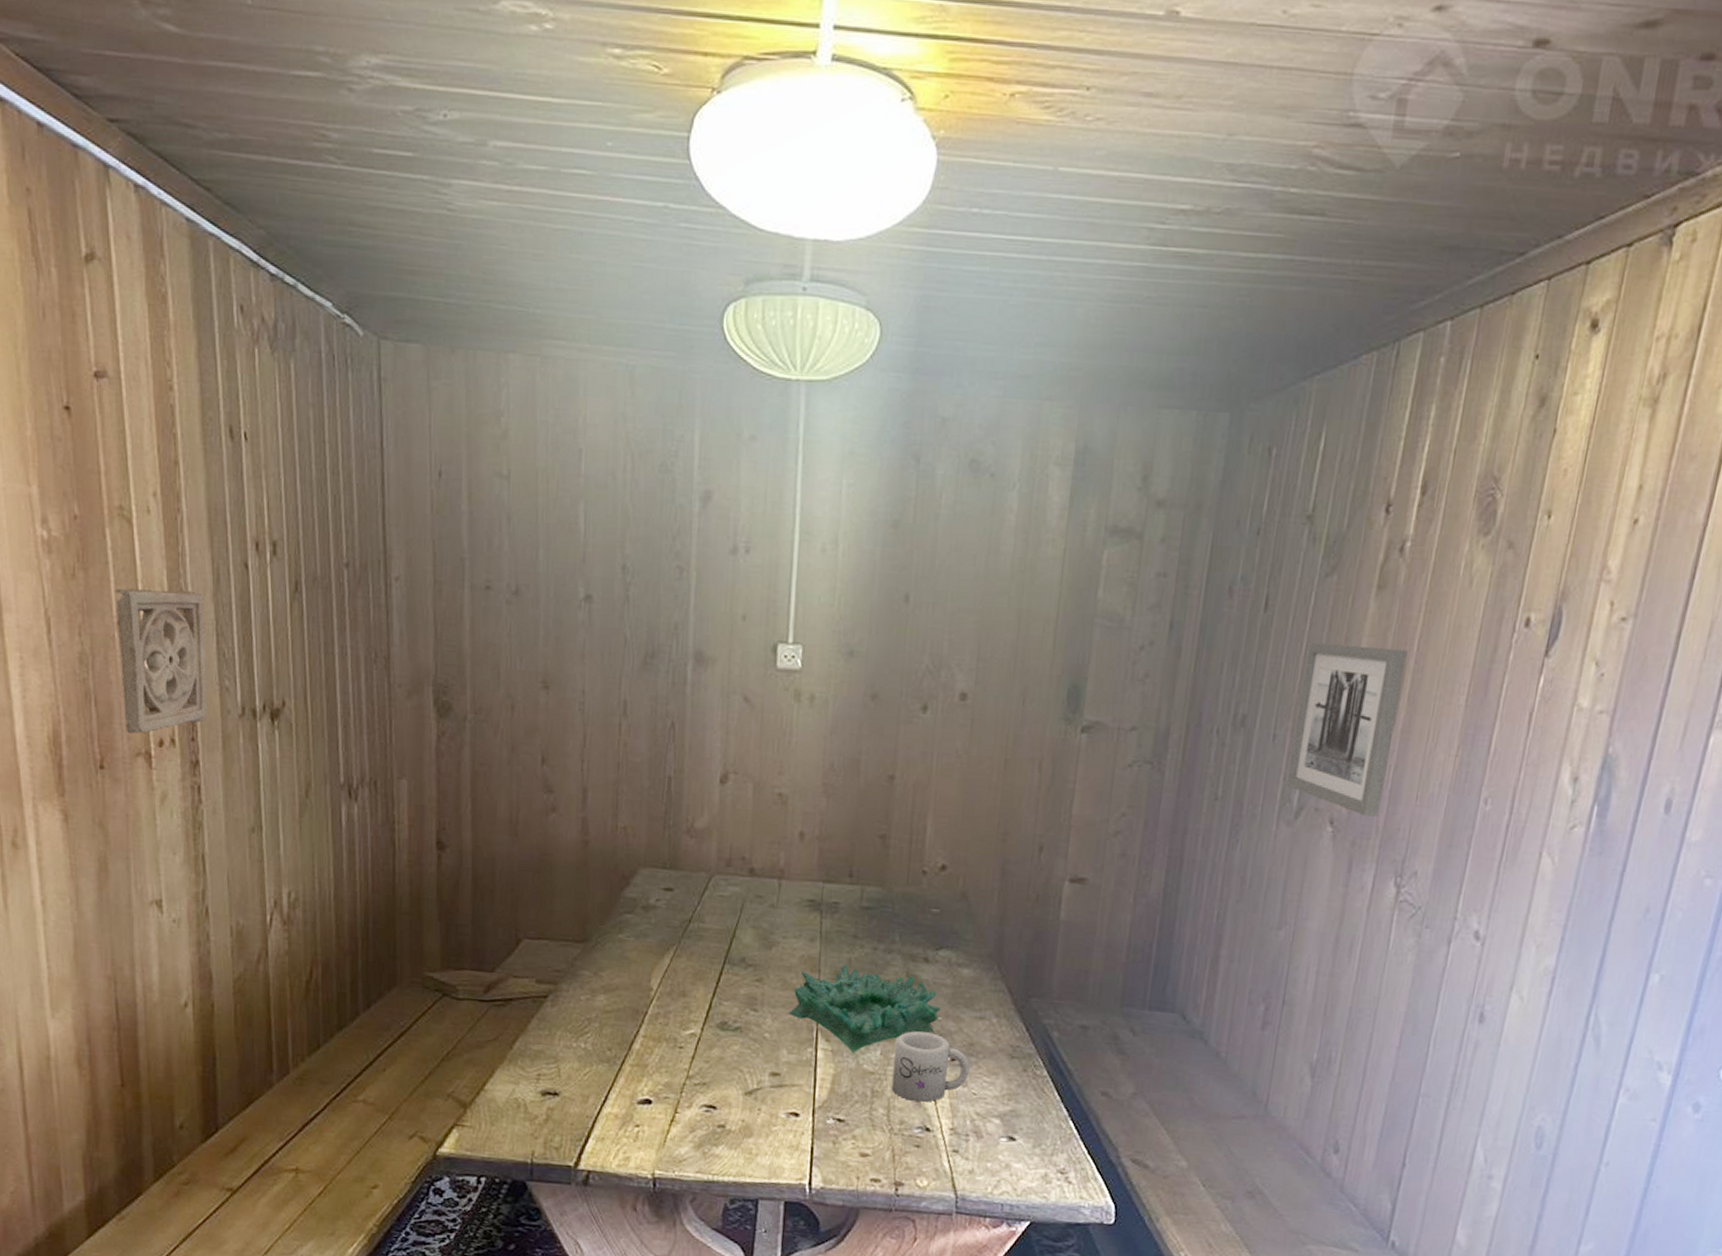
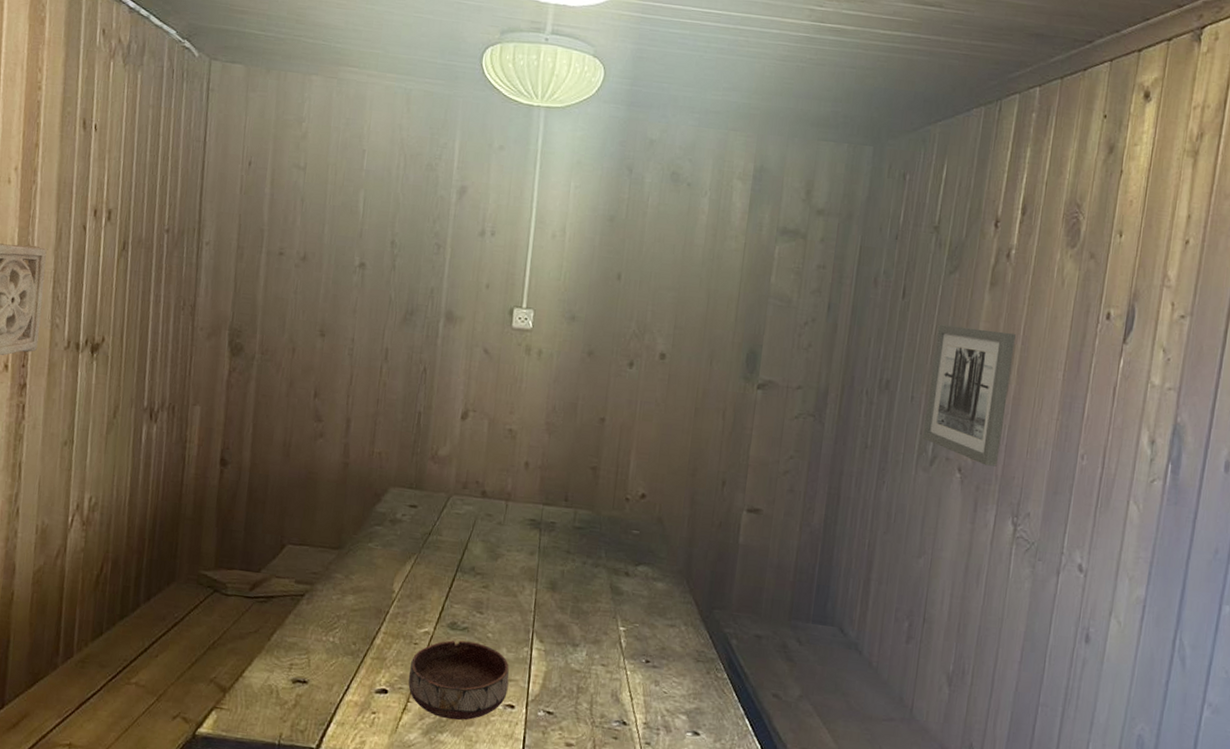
bowl: none [674,1042,792,1132] -> present [408,640,510,721]
decorative bowl: present [788,964,941,1054] -> none [509,575,639,654]
mug: present [892,1031,970,1102] -> none [595,635,662,699]

